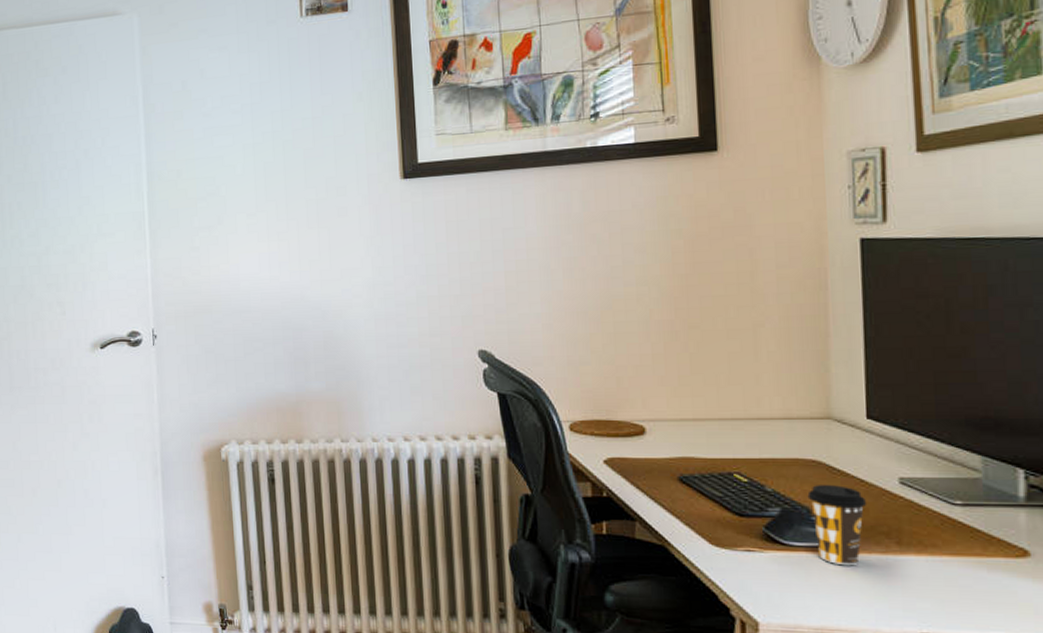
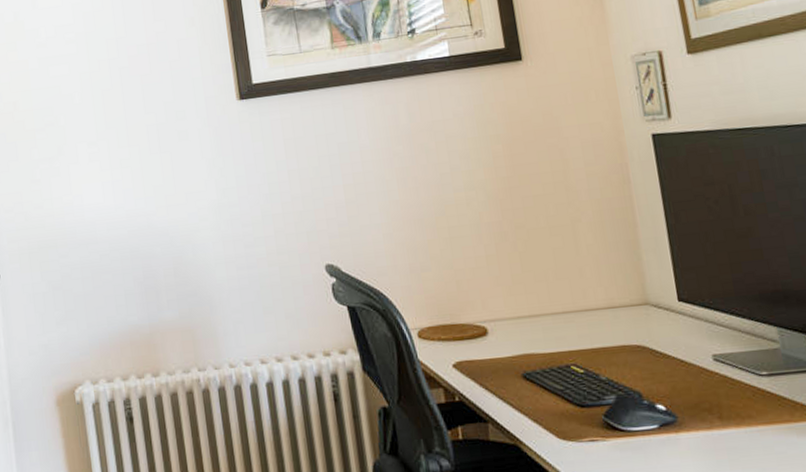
coffee cup: present [807,485,867,566] -> none [637,367,690,446]

